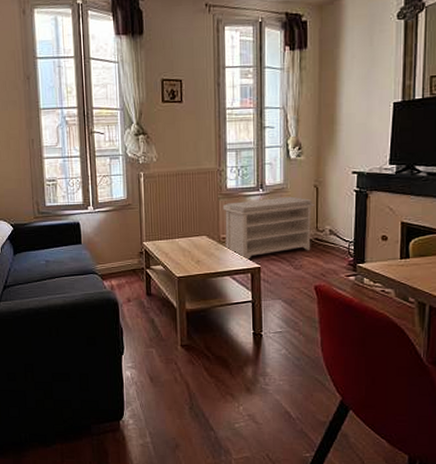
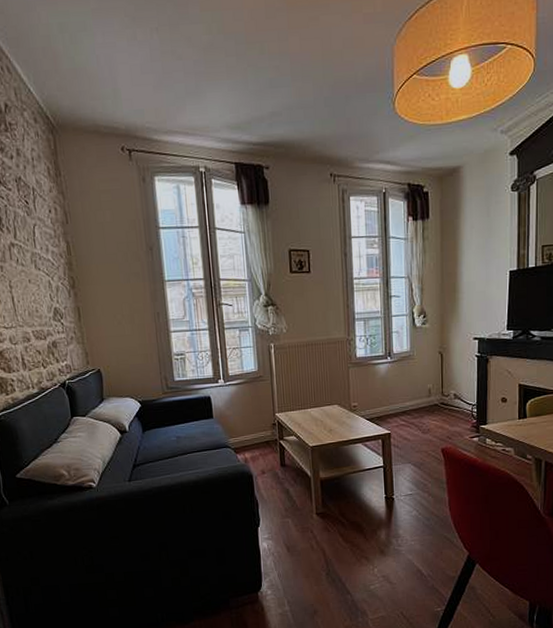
bench: present [222,196,315,261] -> none [352,363,440,428]

